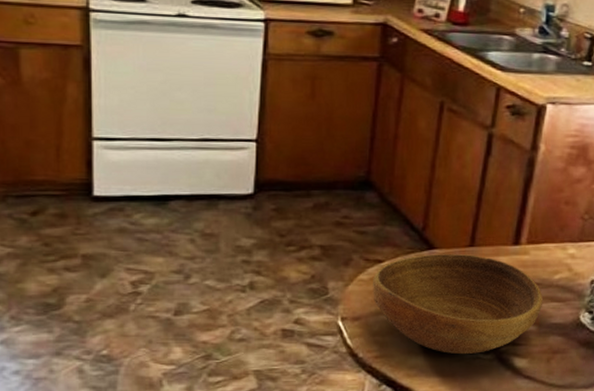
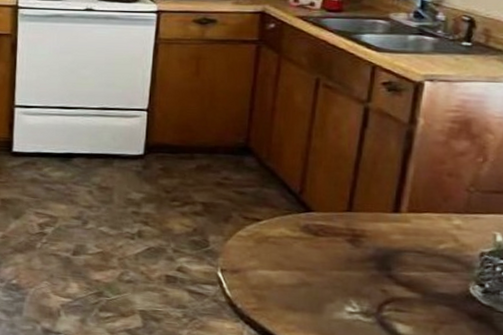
bowl: present [373,254,543,355] -> none [251,216,427,316]

